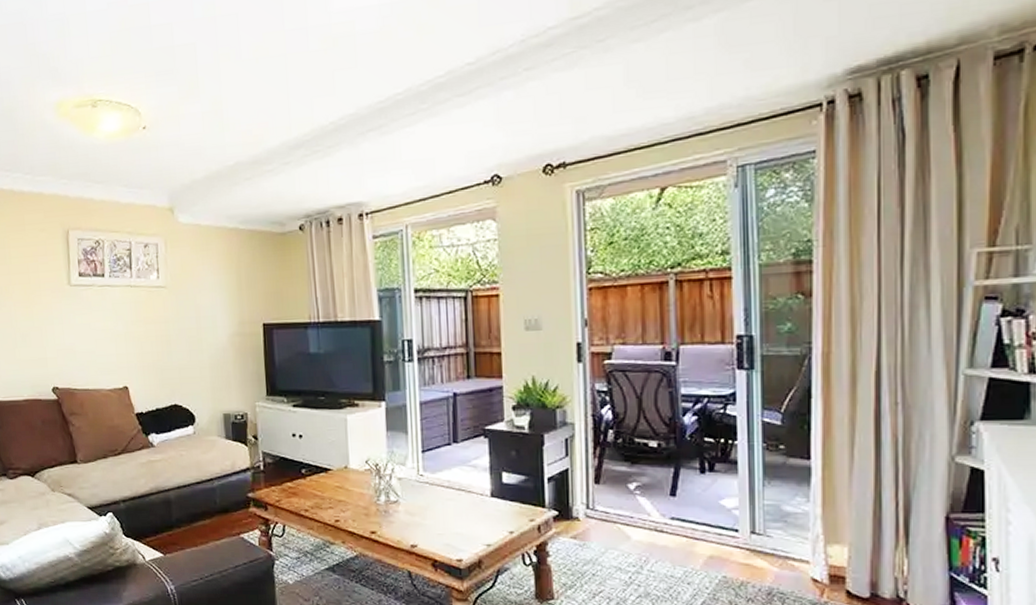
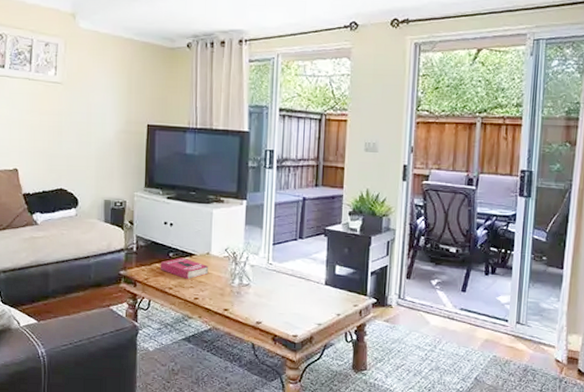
book: none [292,474,349,500] -> present [160,257,209,280]

